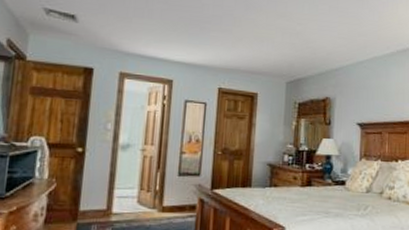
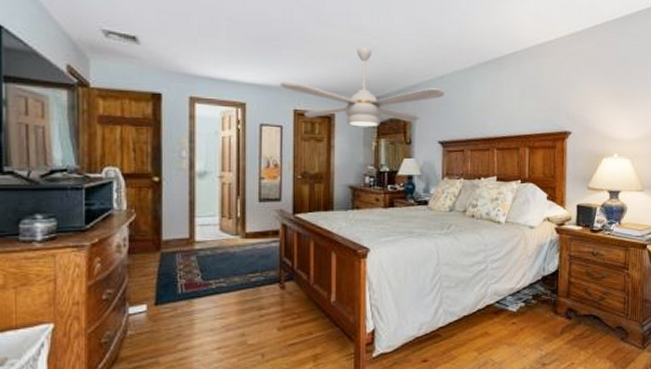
ceiling fan: none [207,32,364,108] -> present [280,47,445,128]

